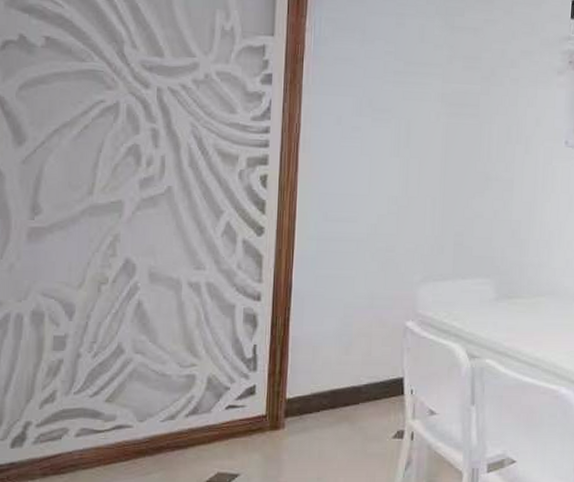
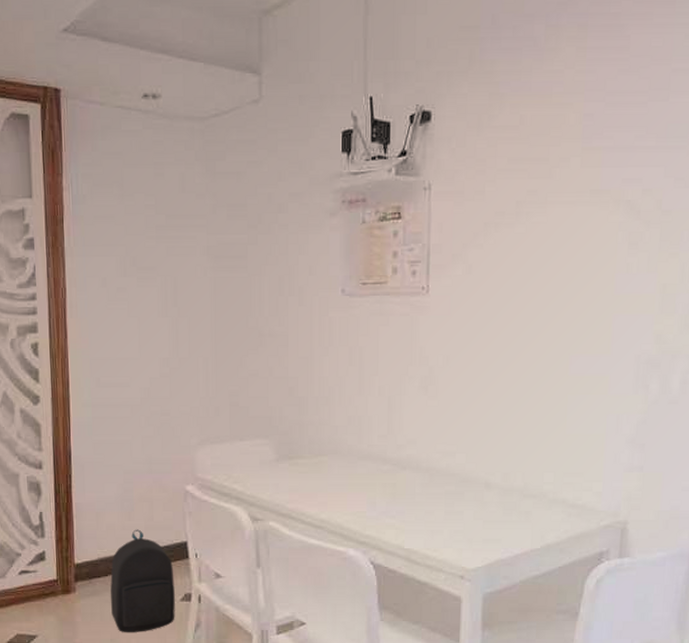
backpack: none [320,364,388,471] -> present [110,529,175,632]

